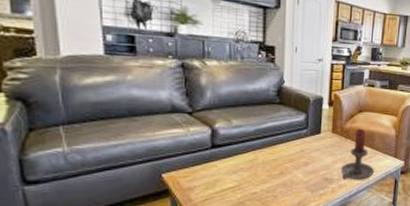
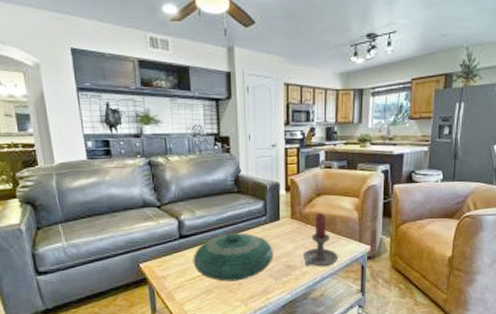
decorative bowl: none [225,144,313,194] -> present [193,233,274,282]

